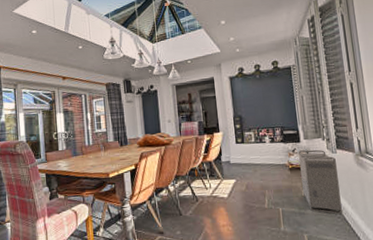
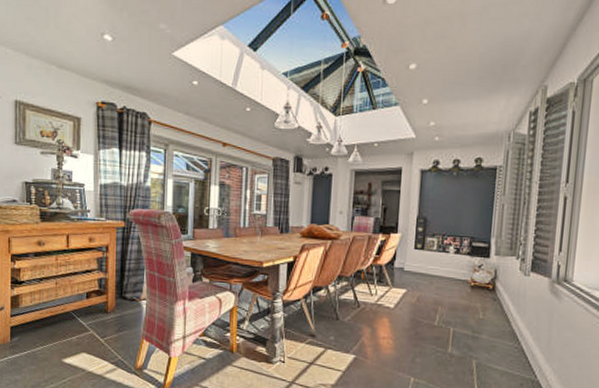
storage bin: present [298,149,342,214] -> none [481,267,527,344]

